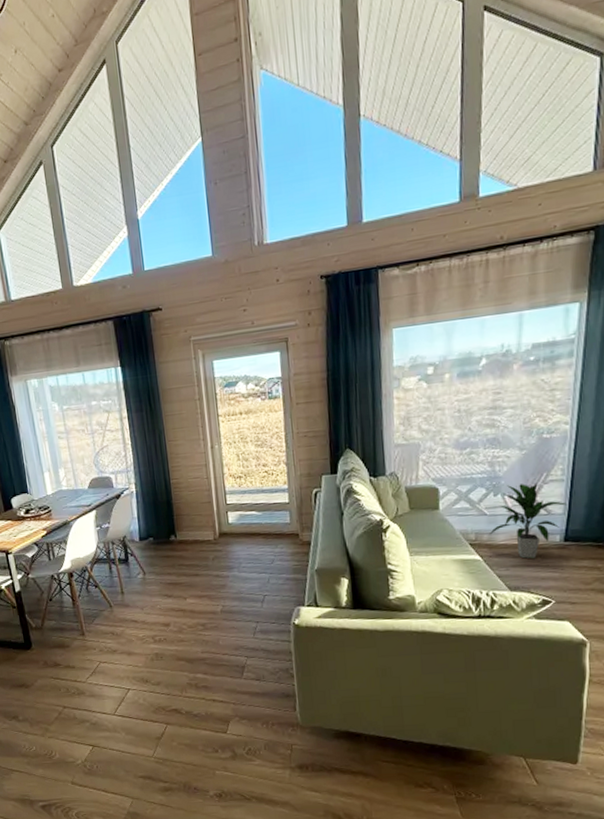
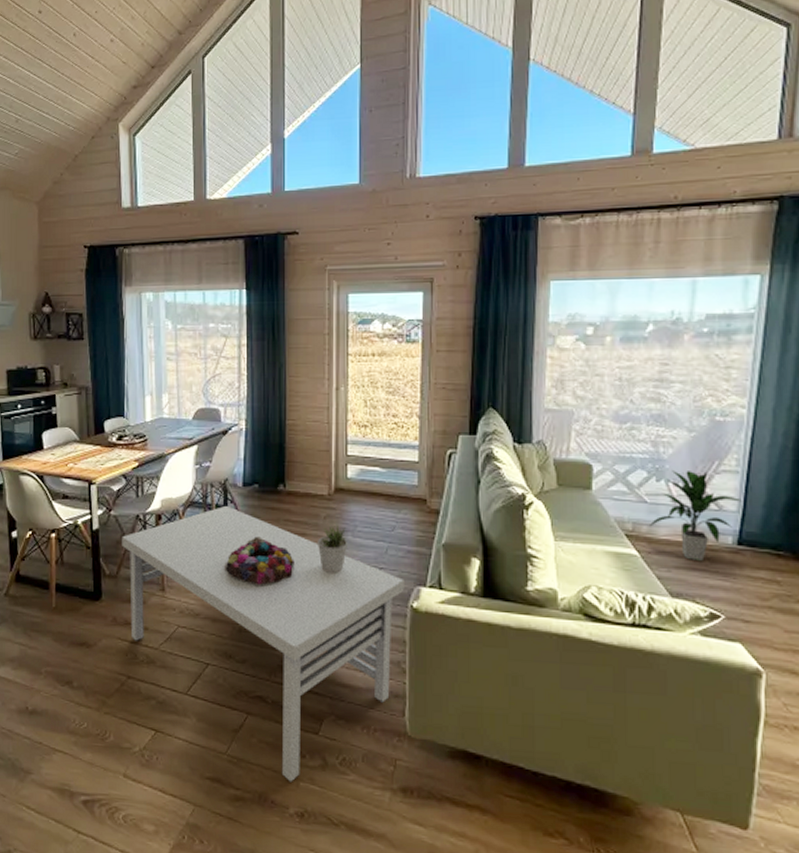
coffee table: none [41,558,287,772] -> present [122,505,404,782]
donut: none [131,581,192,621] -> present [223,536,295,585]
potted plant: none [209,563,236,604] -> present [318,524,349,573]

